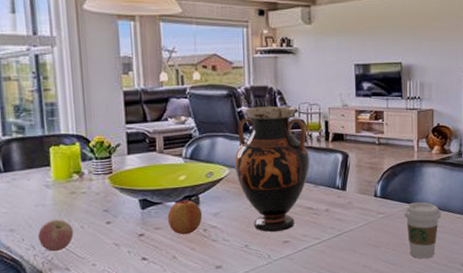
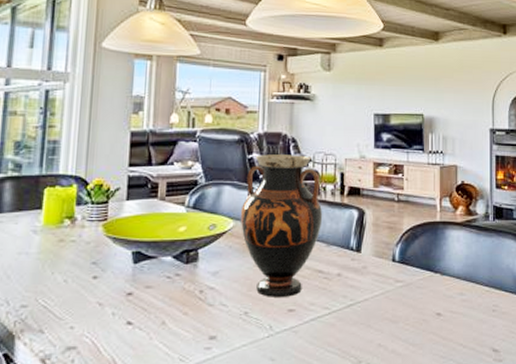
apple: present [38,219,74,252] -> none [15,271,56,309]
apple: present [167,199,203,235] -> none [160,254,200,297]
coffee cup: present [403,202,442,259] -> none [424,270,468,340]

